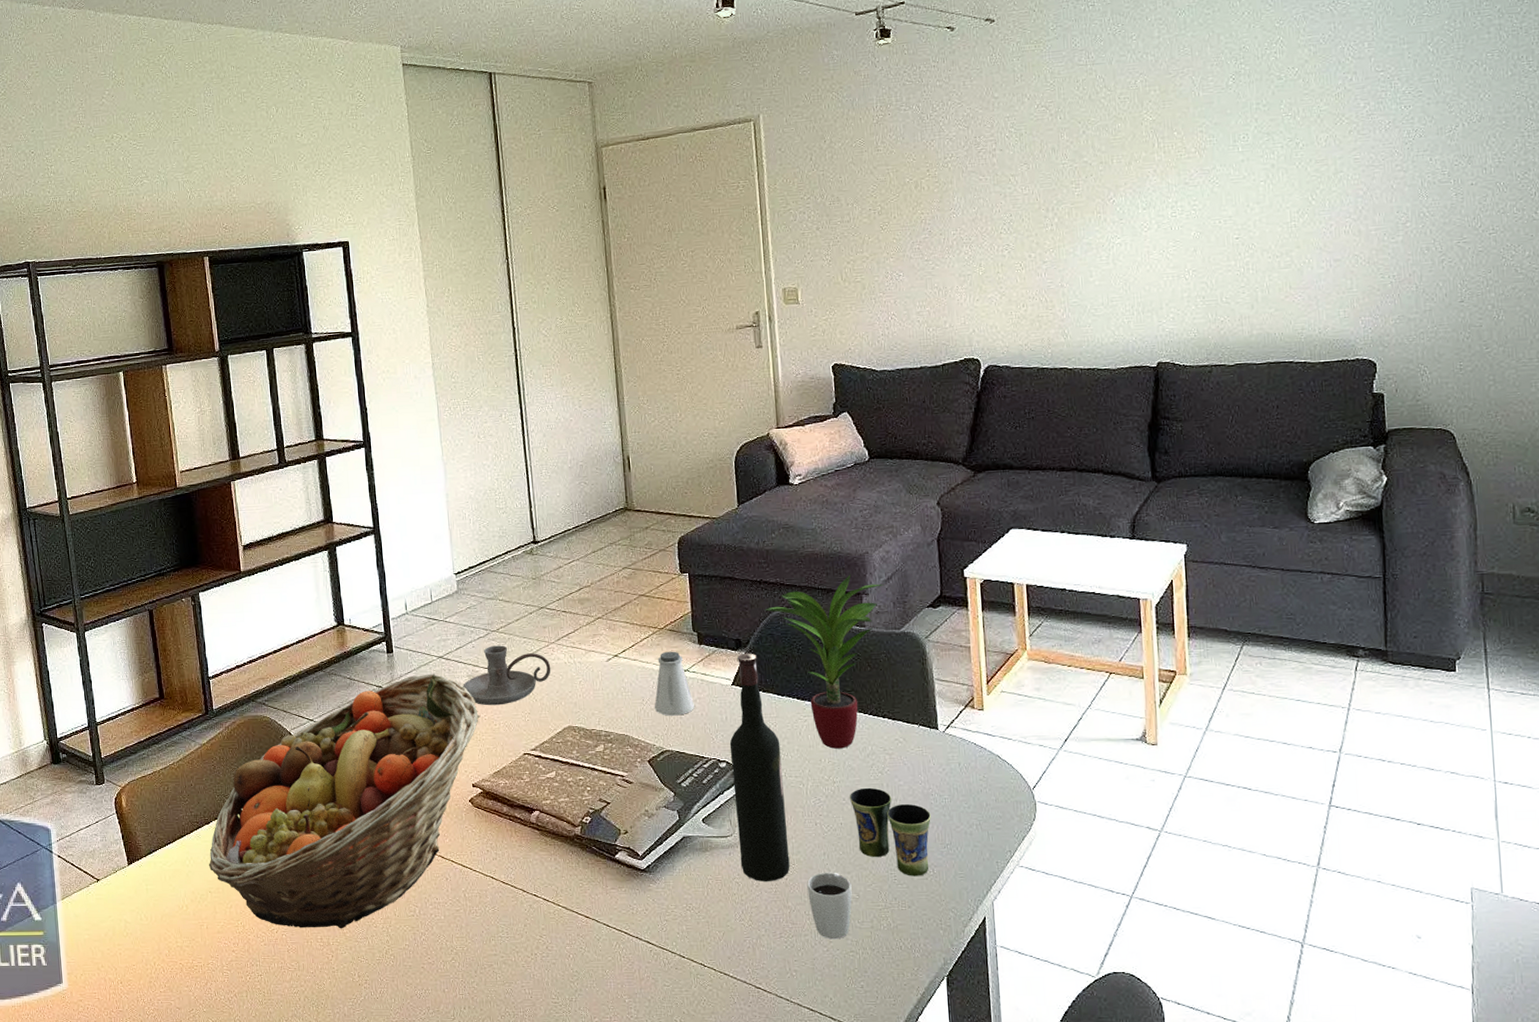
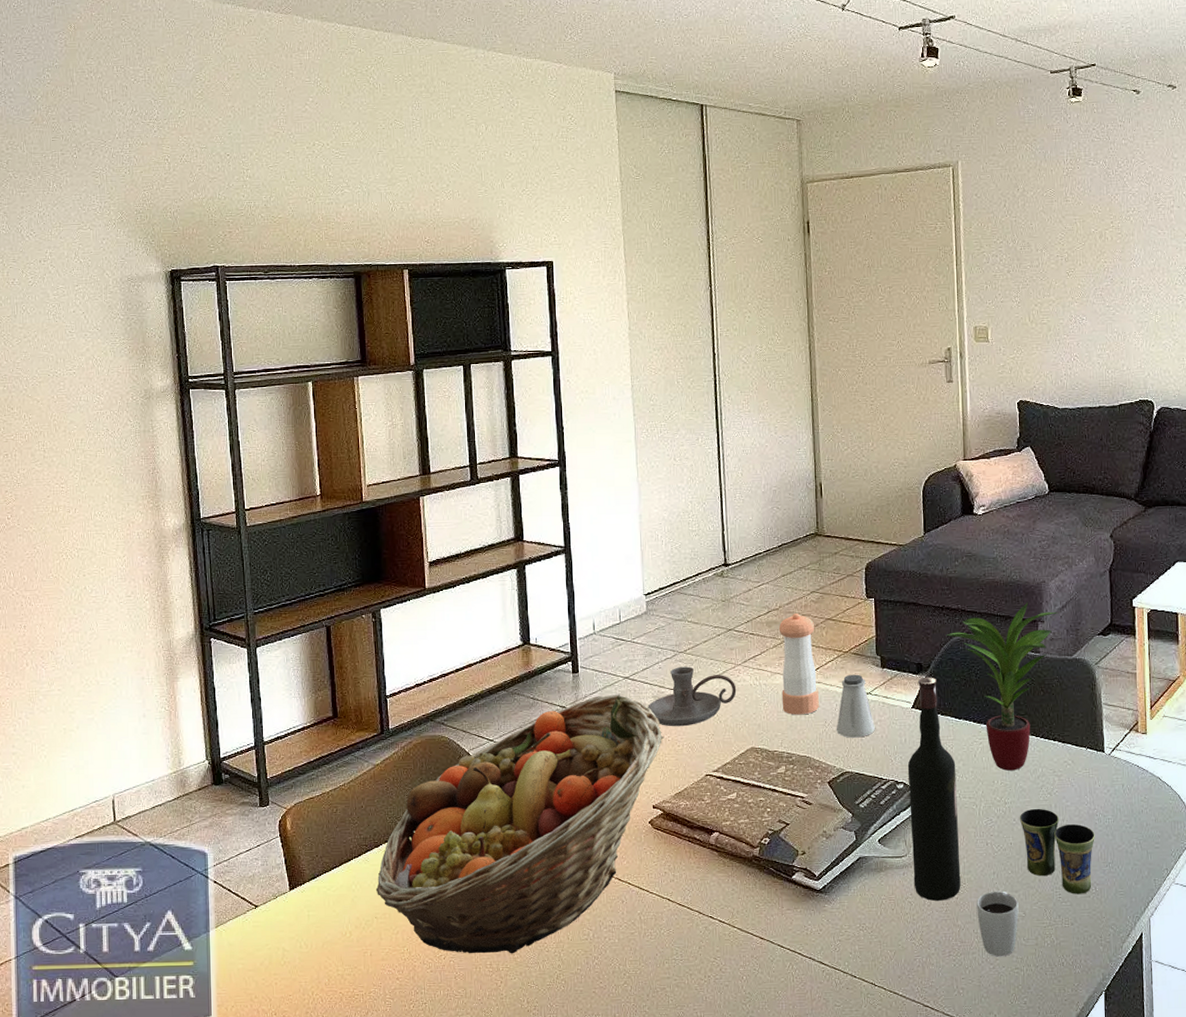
pepper shaker: none [591,590,636,693] -> present [778,613,819,715]

